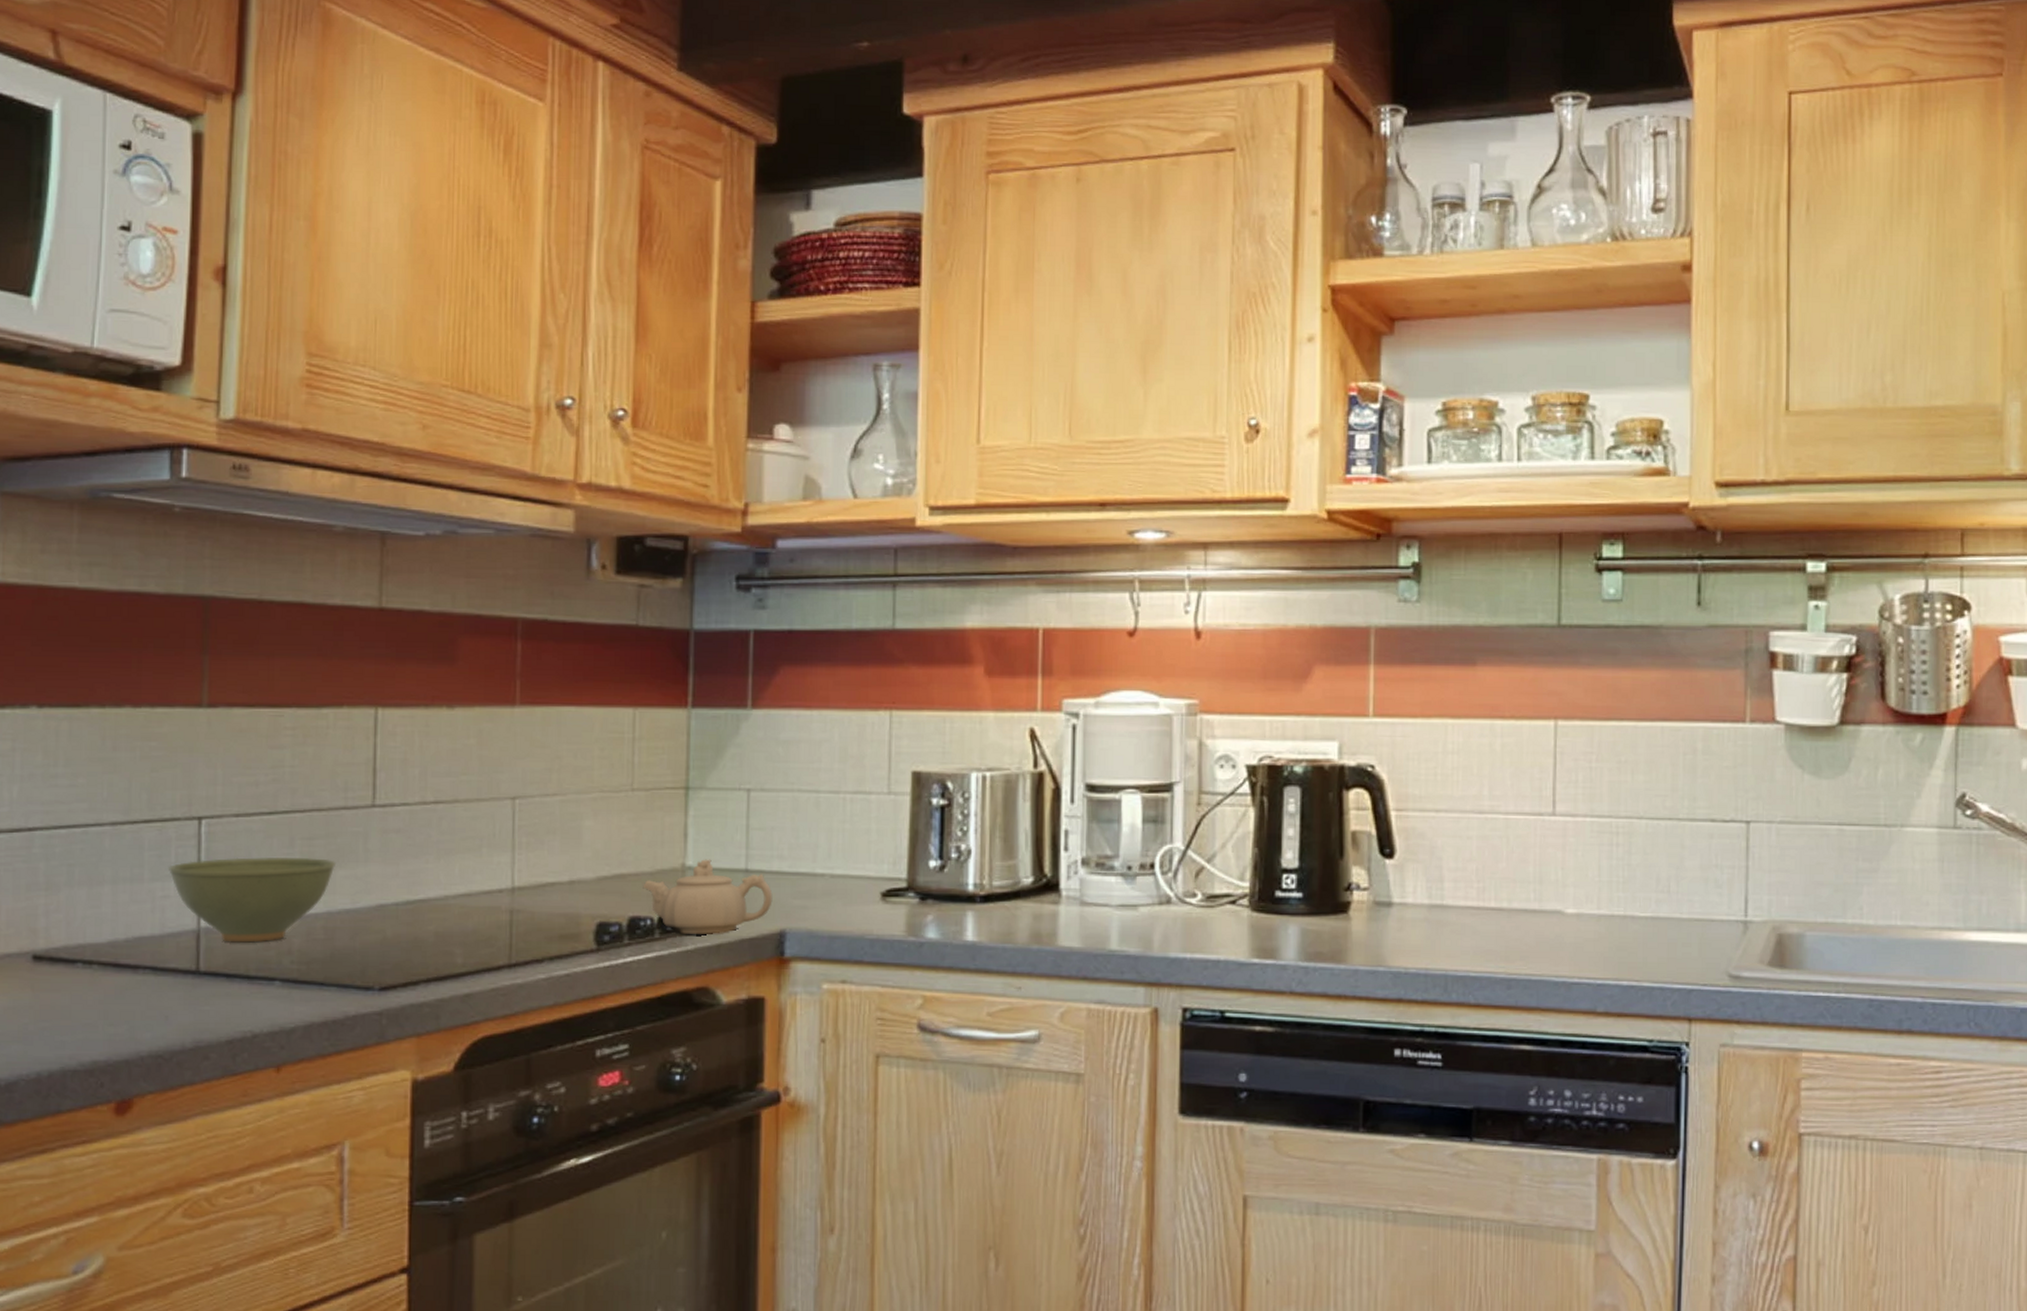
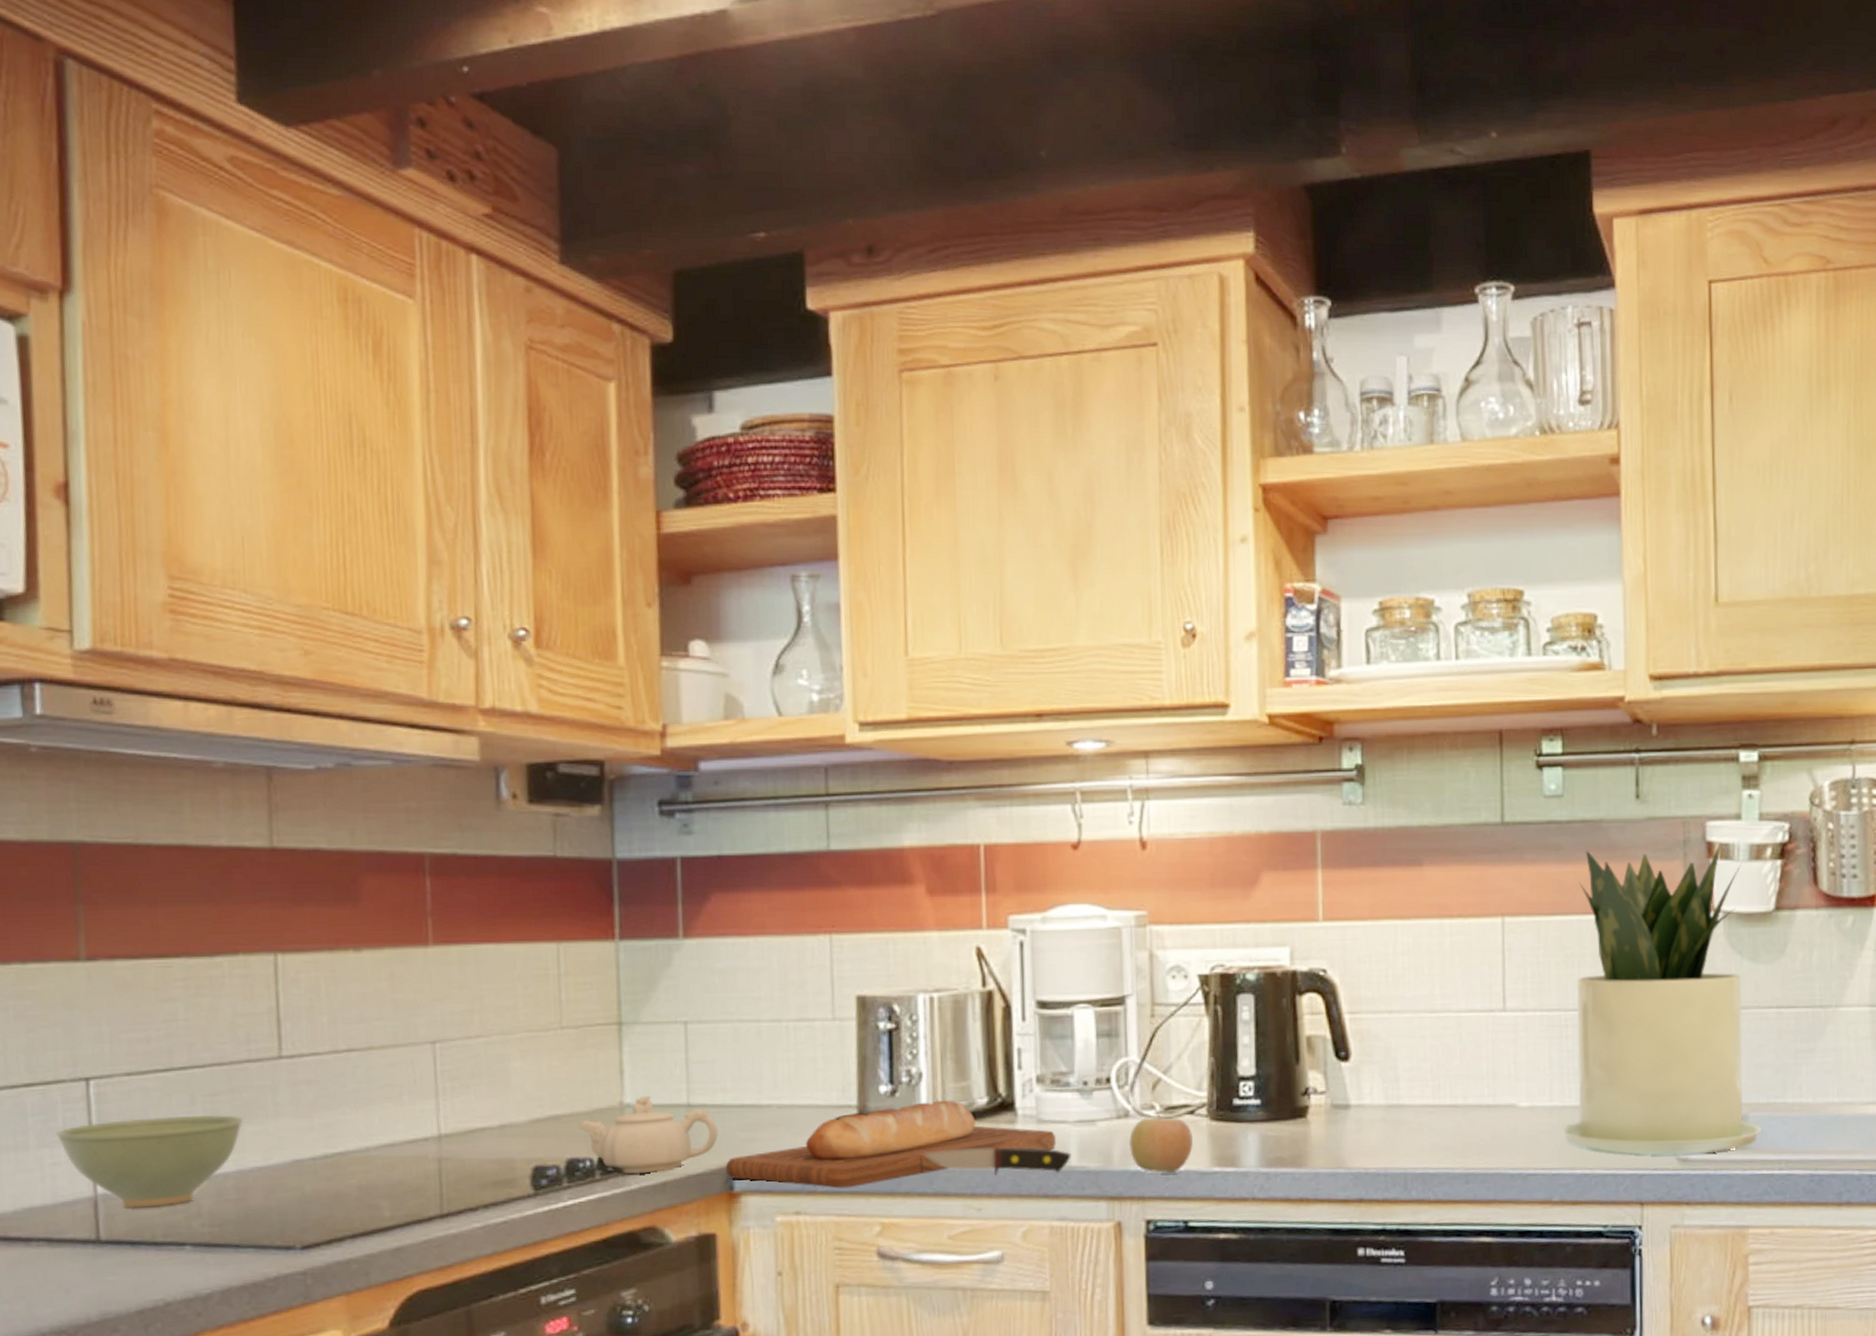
bread loaf: none [777,877,1098,960] -> present [725,1100,1057,1189]
knife: none [969,927,1112,957] -> present [925,1147,1071,1176]
fruit: none [1169,895,1234,962] -> present [1128,1107,1194,1173]
planter: none [1607,654,1819,972] -> present [1560,844,1762,1156]

